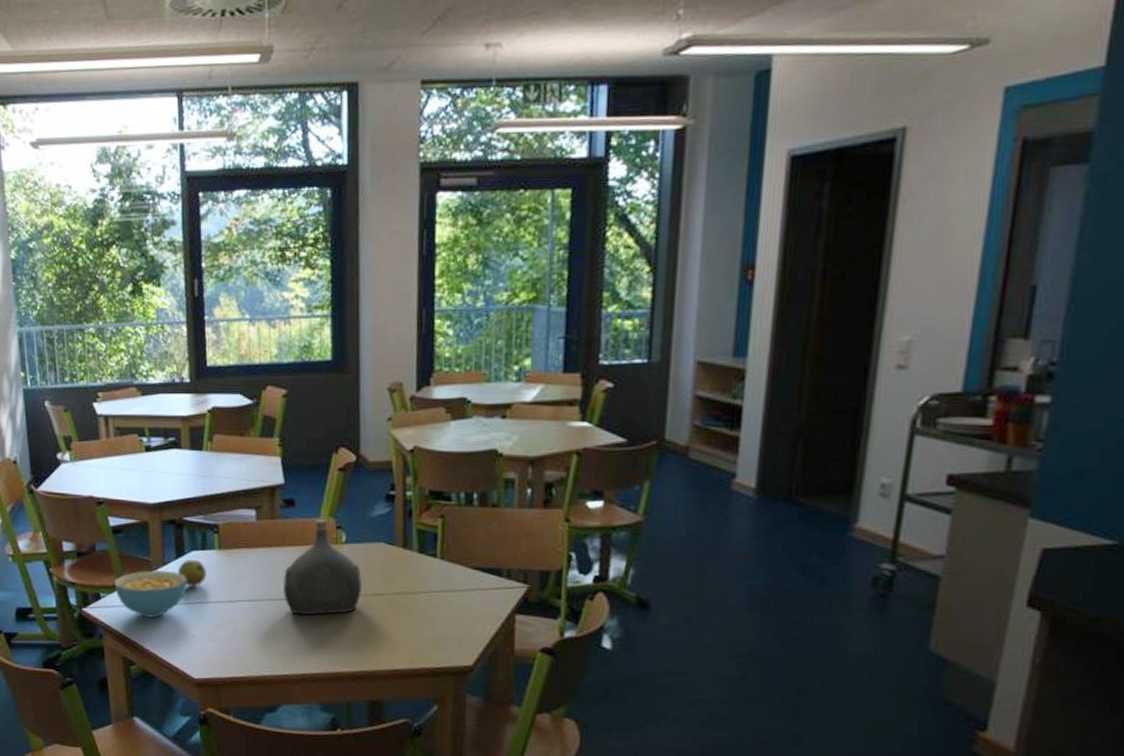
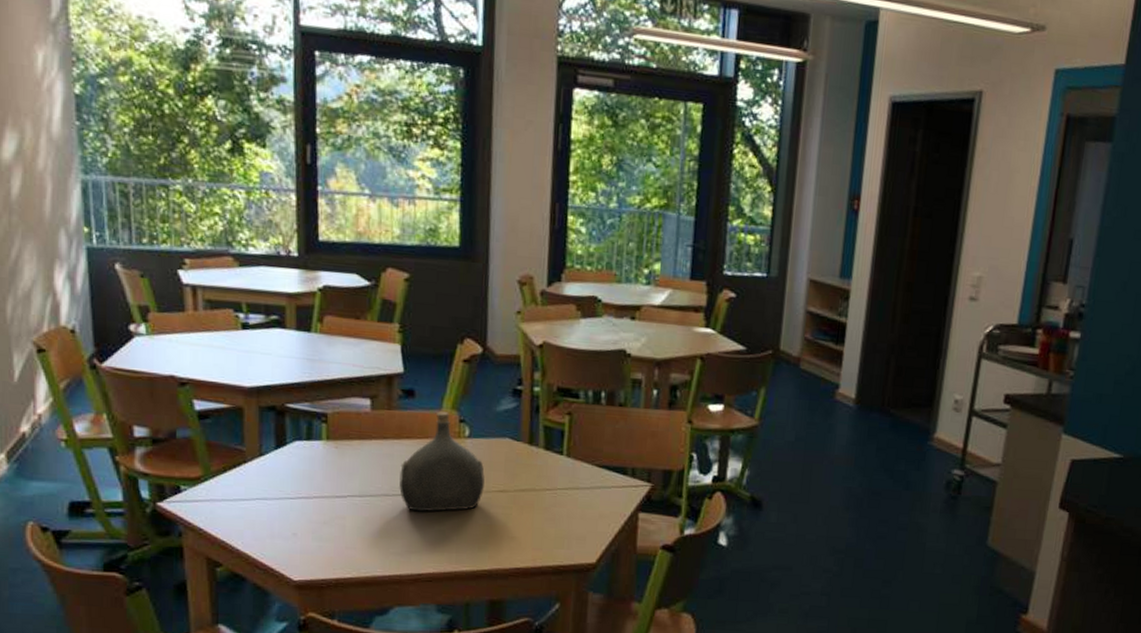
cereal bowl: present [114,570,187,618] -> none [199,461,288,514]
fruit: present [178,560,206,587] -> none [277,450,312,481]

